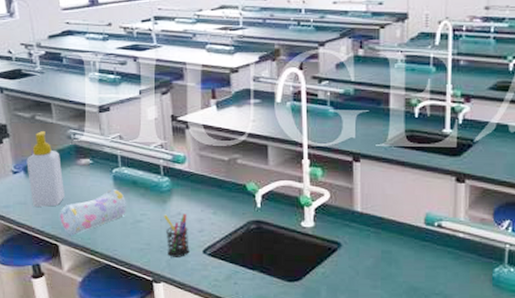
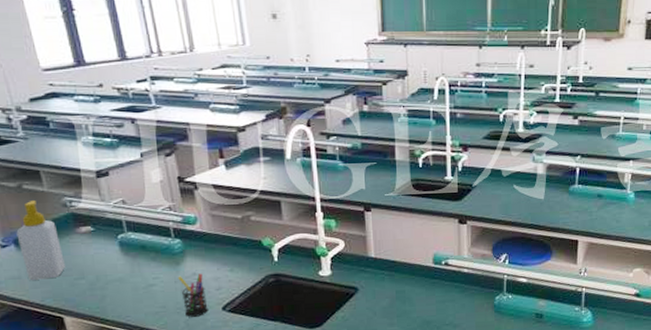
pencil case: present [60,189,126,236] -> none [61,255,137,306]

